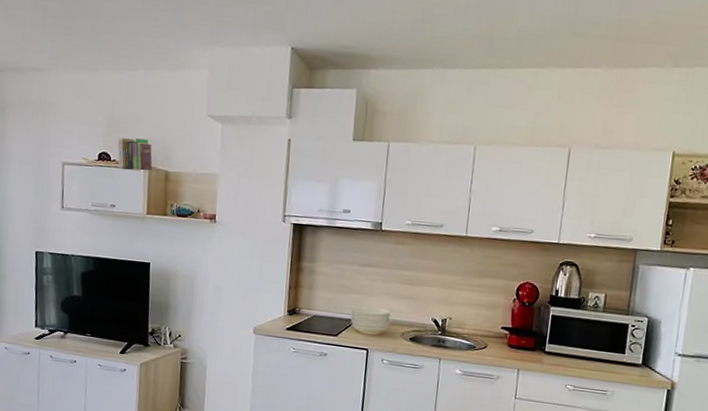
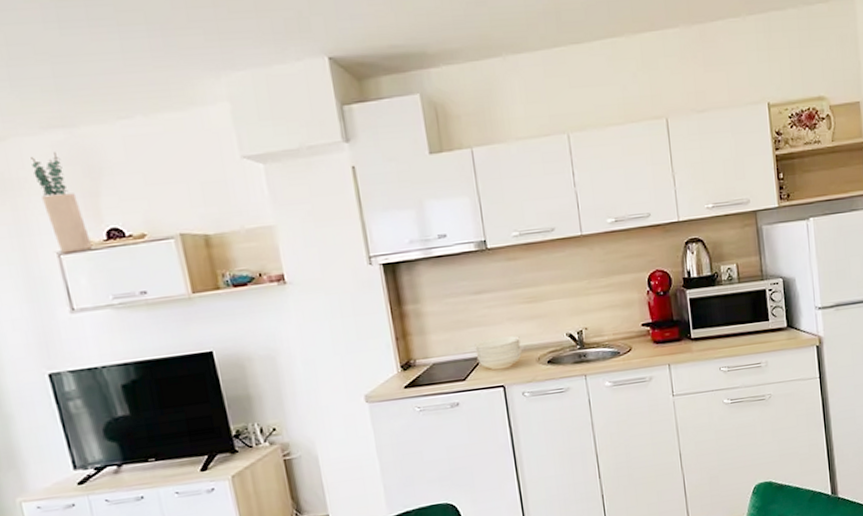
vase: none [61,87,87,166] -> present [31,152,93,254]
books: present [117,138,153,171] -> none [127,201,185,244]

